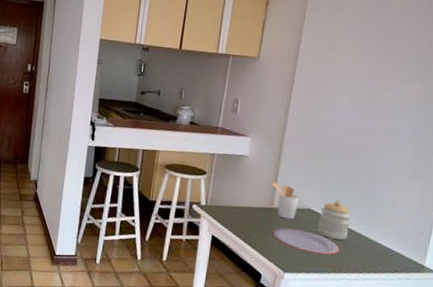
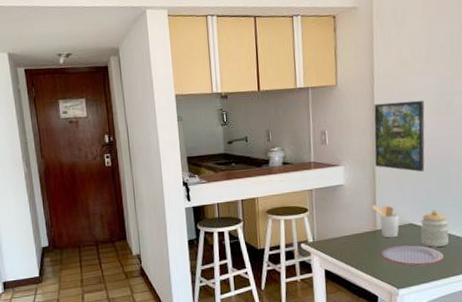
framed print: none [283,83,346,160] -> present [374,100,425,172]

